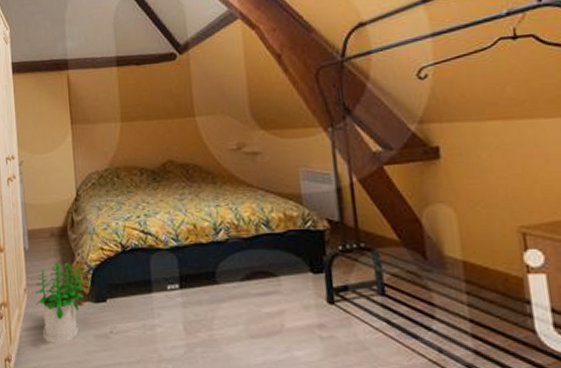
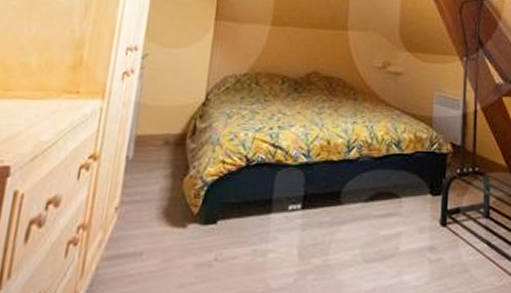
potted plant: present [35,262,87,343] -> none [126,176,200,275]

